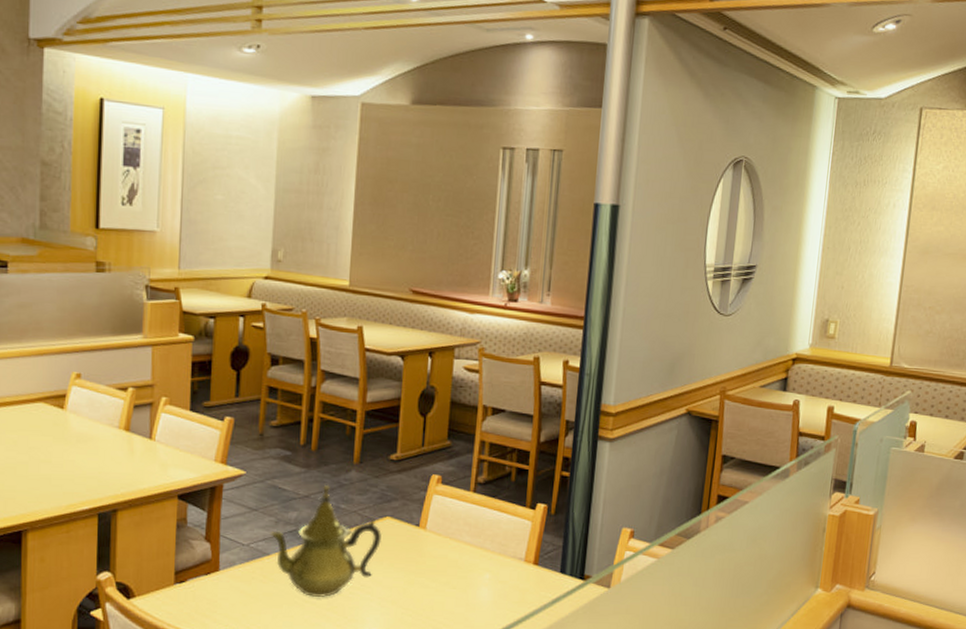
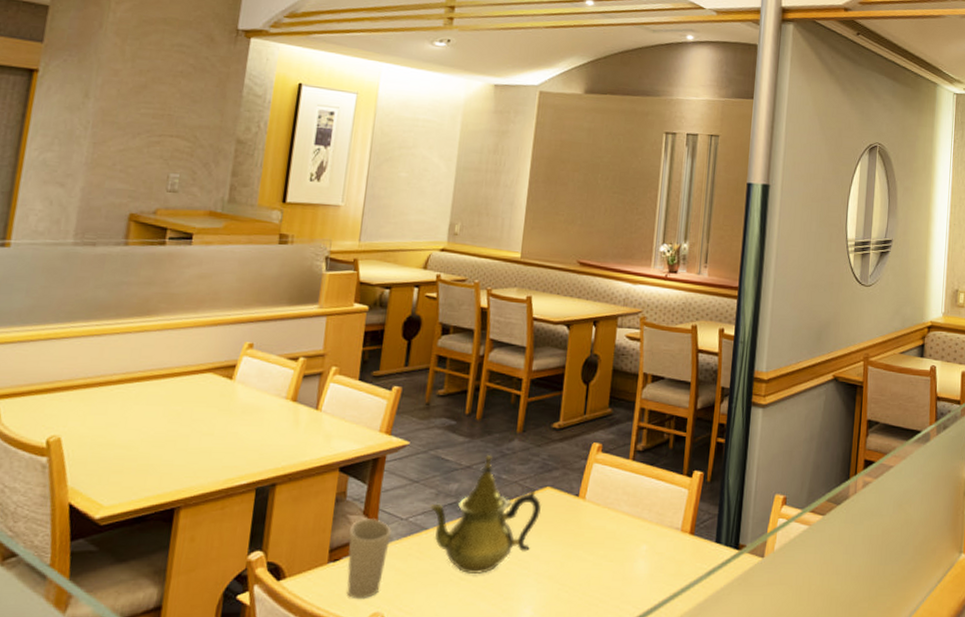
cup: none [192,543,234,618] -> present [346,517,391,600]

